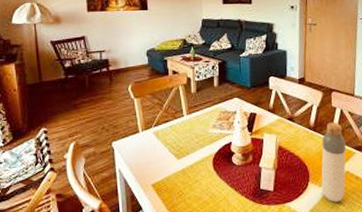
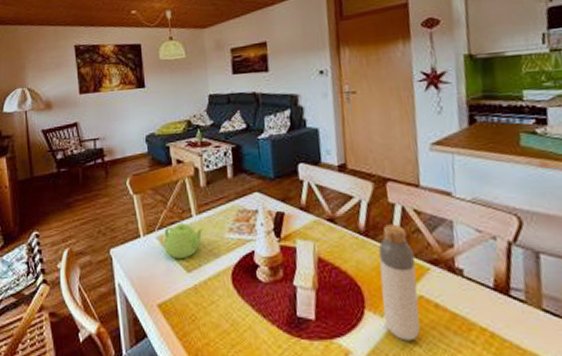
teapot: none [159,121,193,150] -> present [164,222,204,260]

